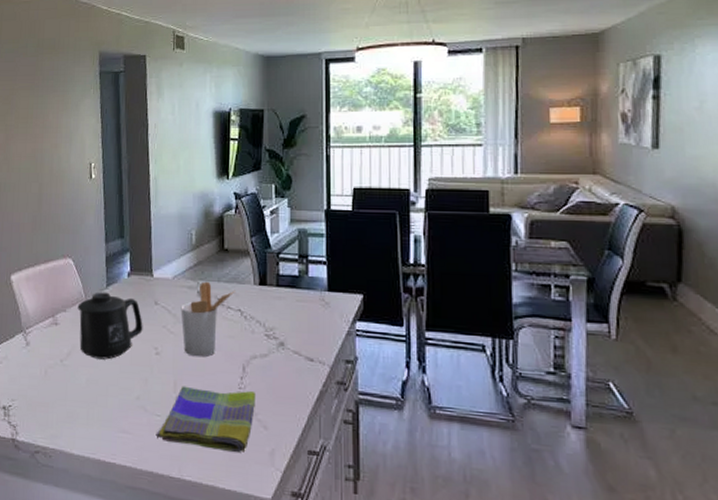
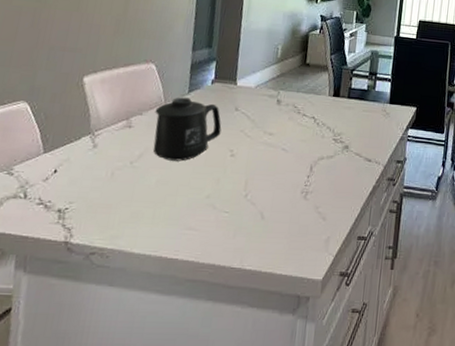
dish towel: present [156,385,257,452] -> none [221,184,320,241]
utensil holder: present [180,281,235,357] -> none [258,91,312,159]

